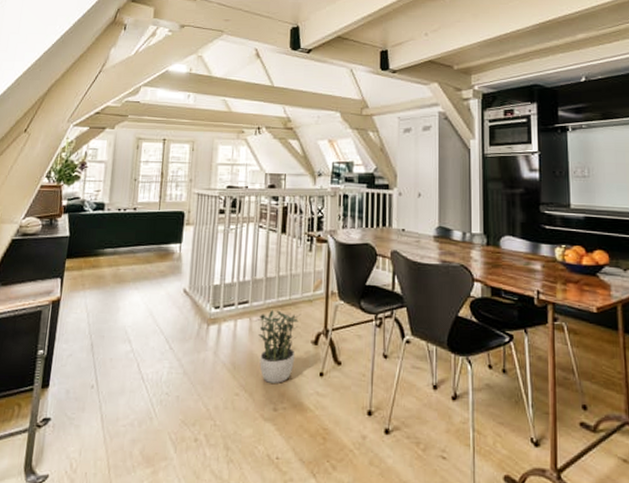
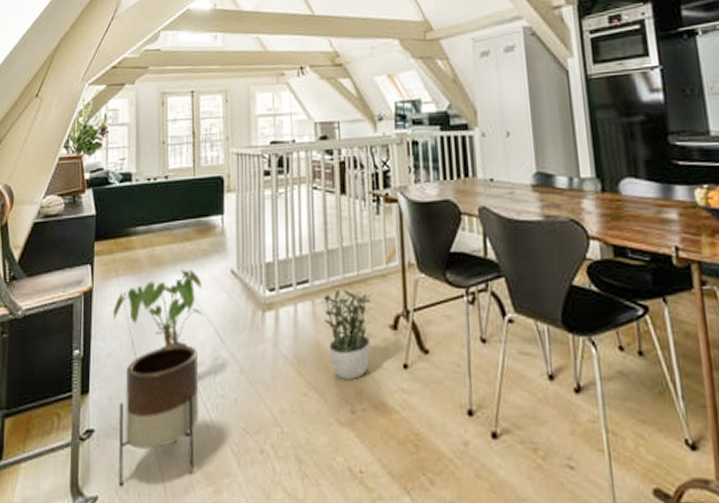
planter: none [68,349,149,467] -> present [118,345,199,486]
house plant: none [77,287,158,353] -> present [113,269,203,350]

